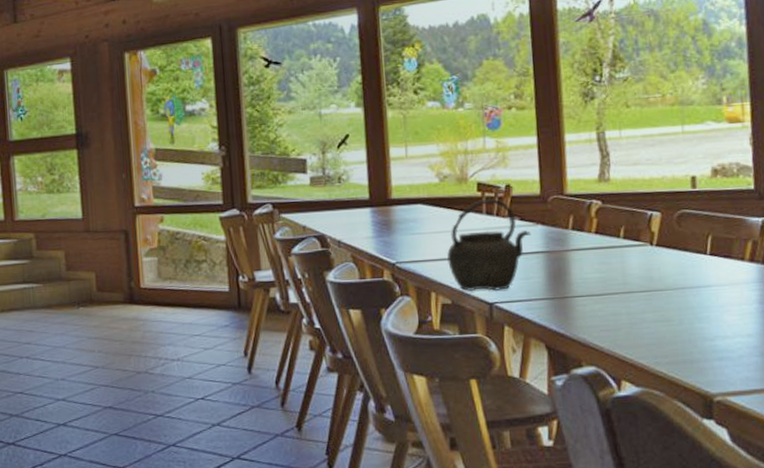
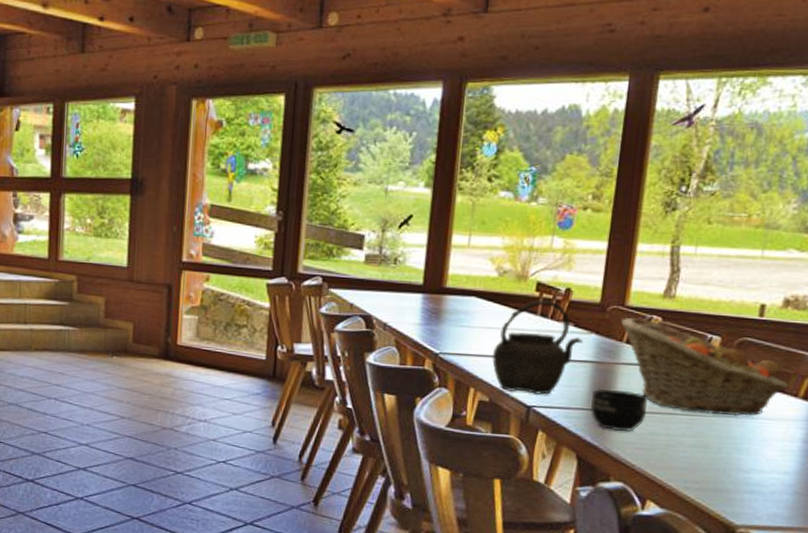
mug: none [548,276,605,317] -> present [591,389,649,432]
fruit basket: none [562,203,734,289] -> present [620,317,789,416]

